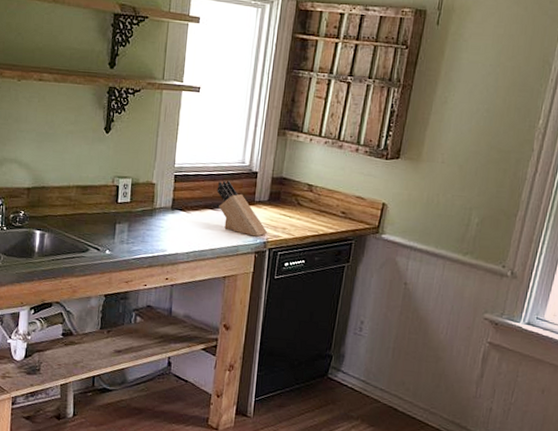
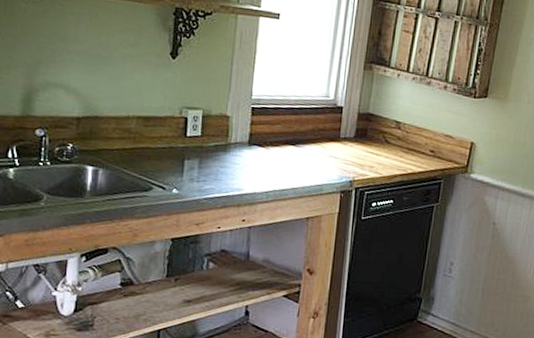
knife block: present [216,180,268,237] -> none [298,114,354,175]

